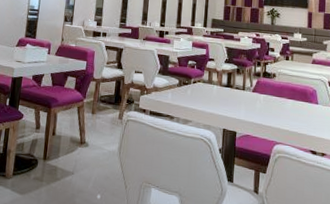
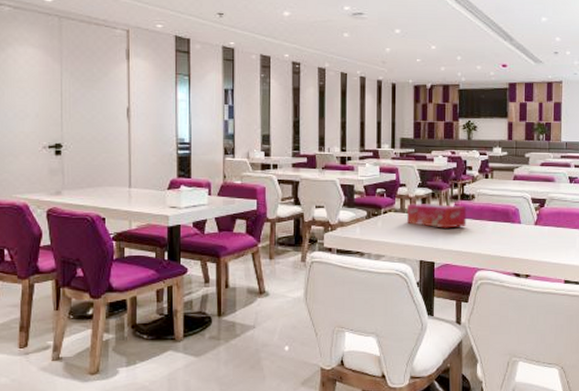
tissue box: none [213,76,268,102] -> present [406,202,467,228]

